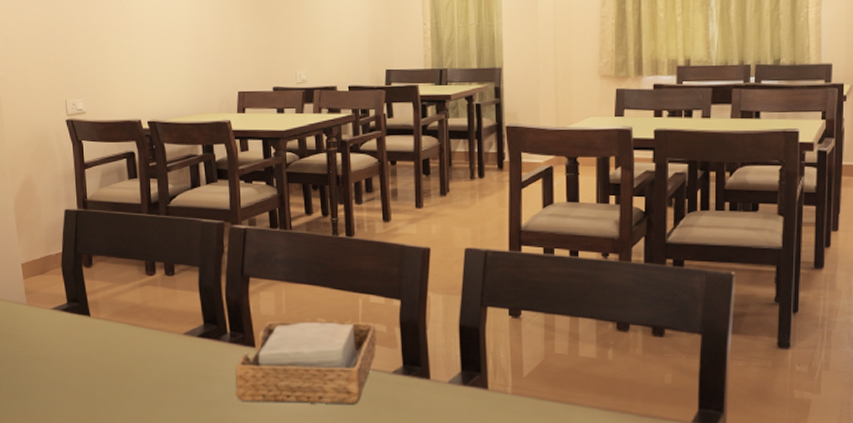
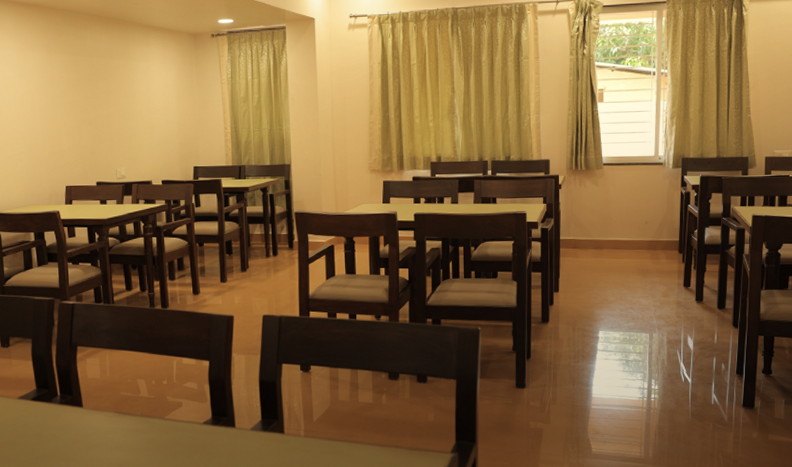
napkin holder: present [235,321,376,405] -> none [65,381,189,455]

